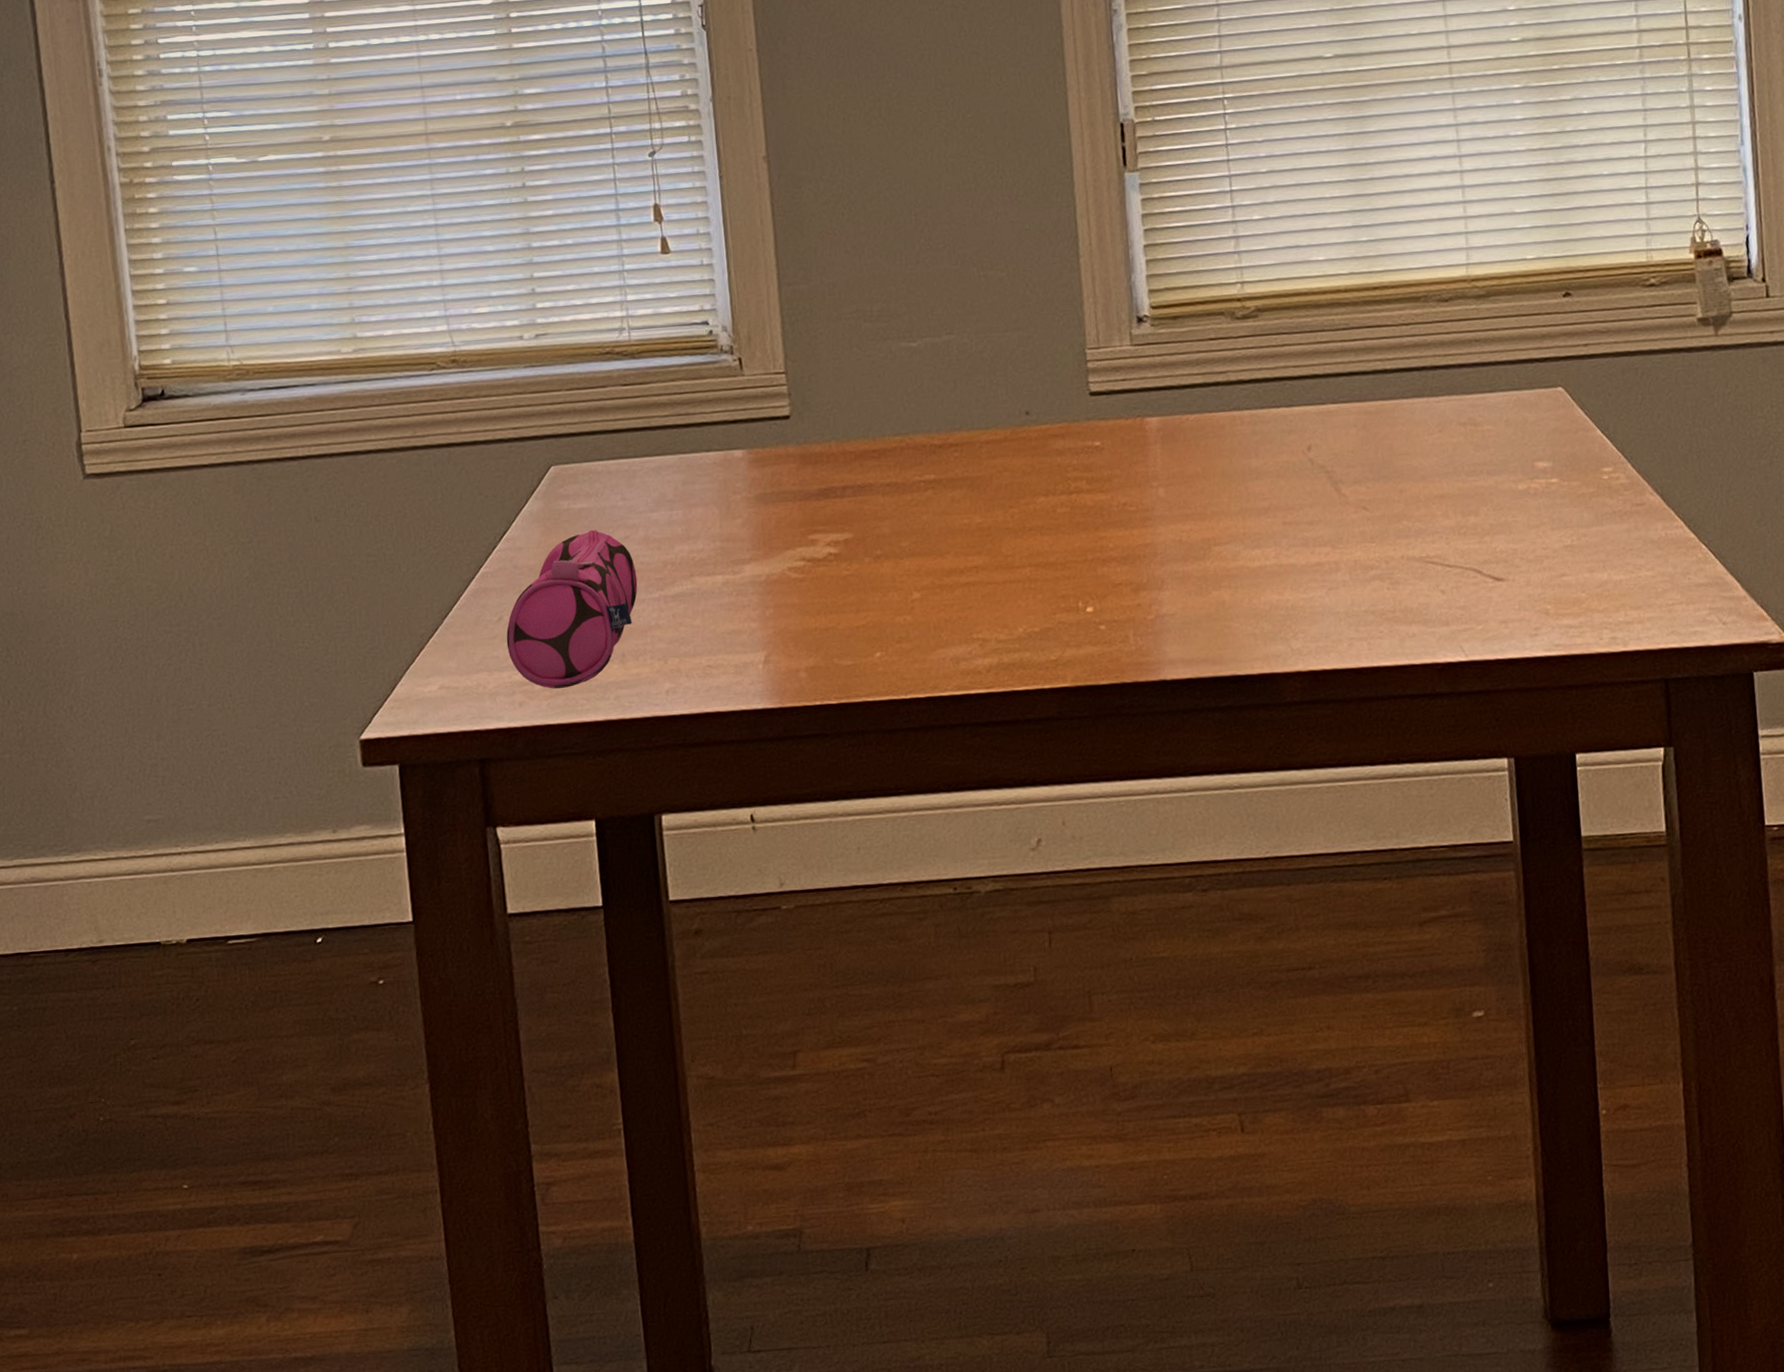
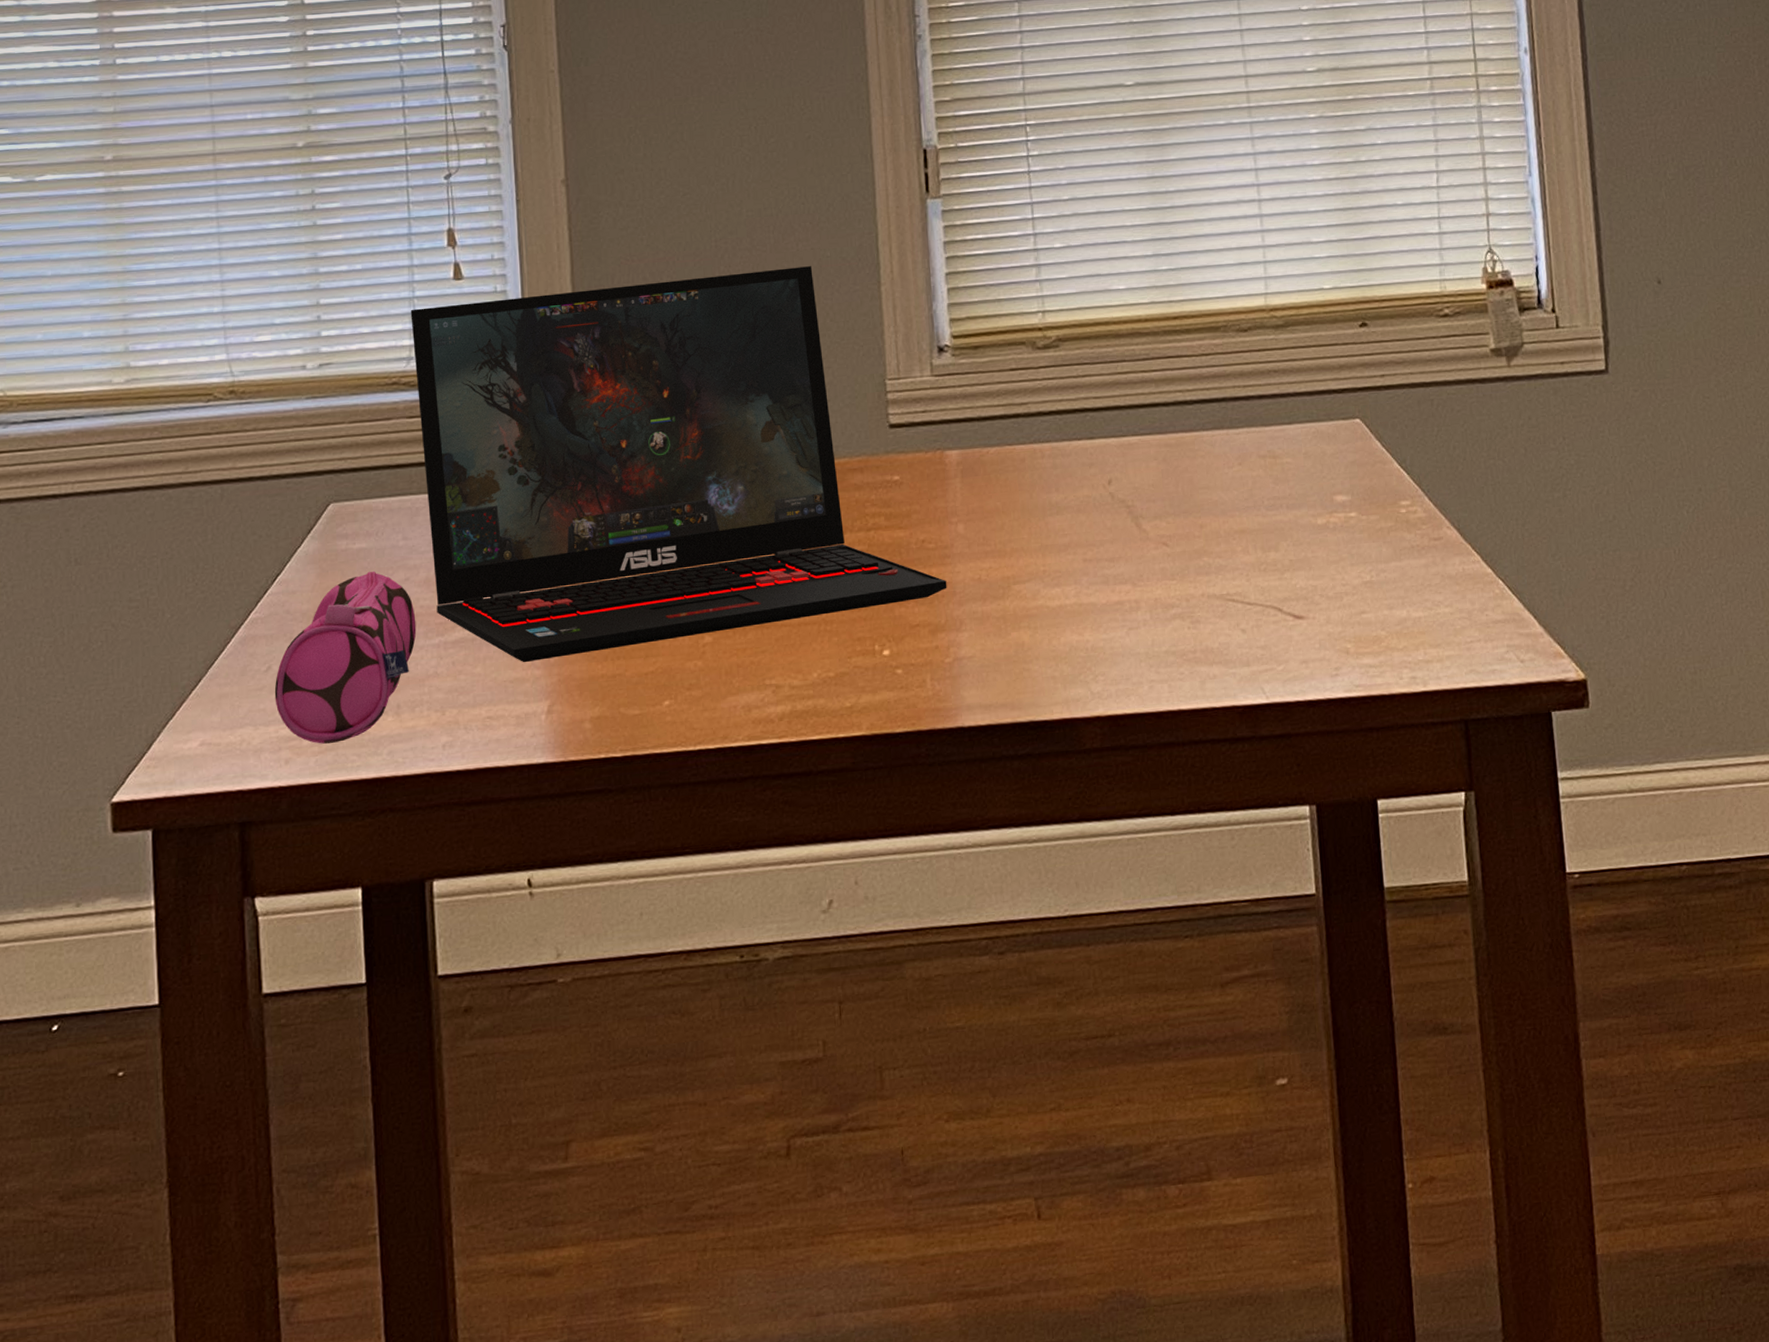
laptop: none [620,239,1149,616] -> present [410,266,947,663]

